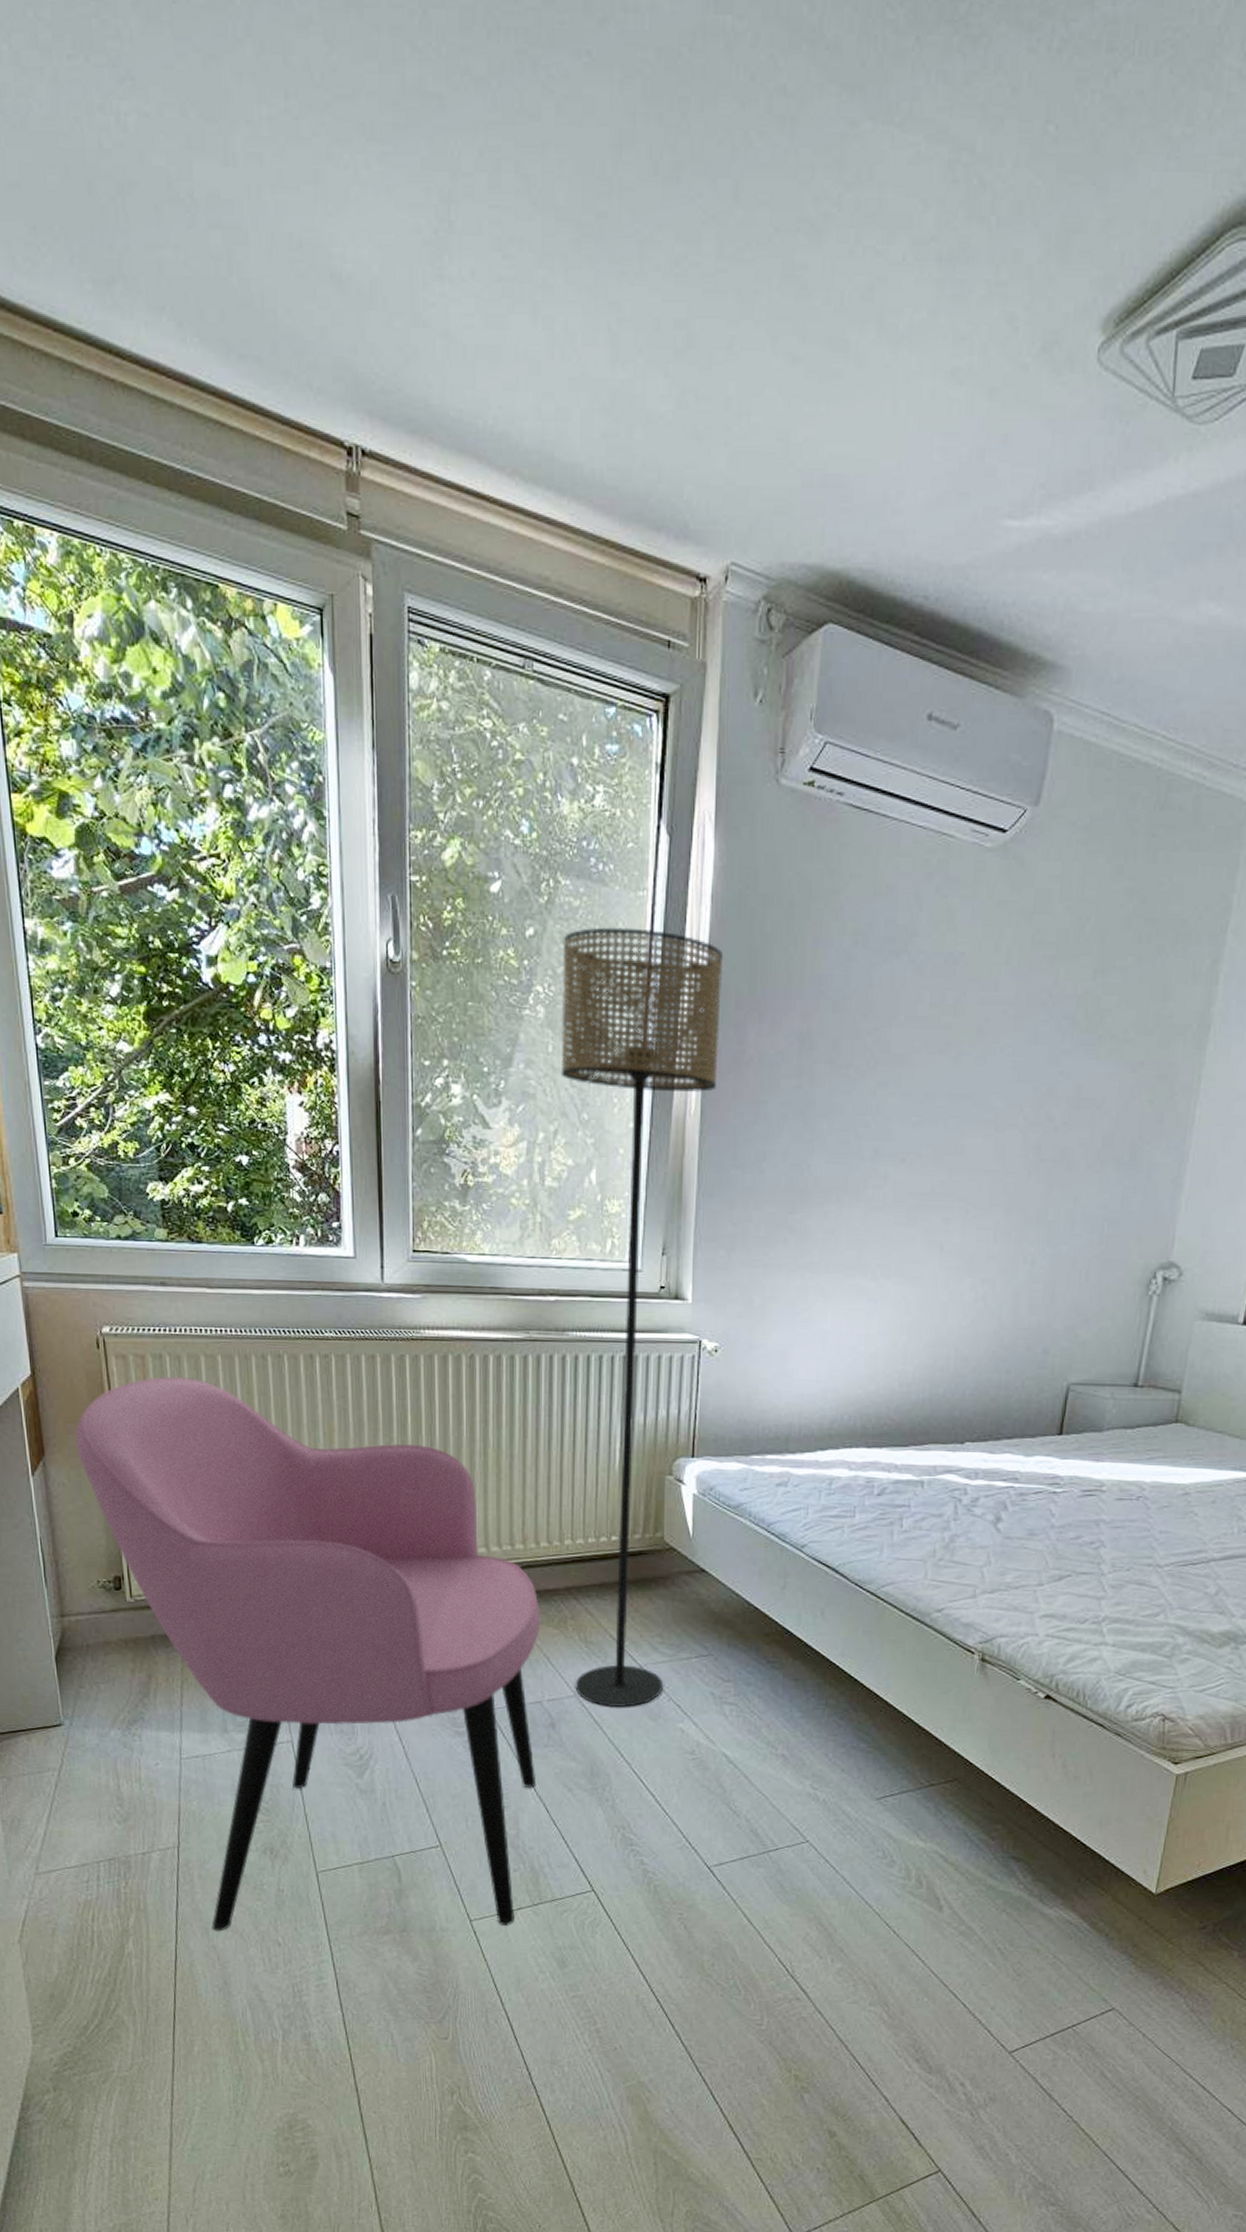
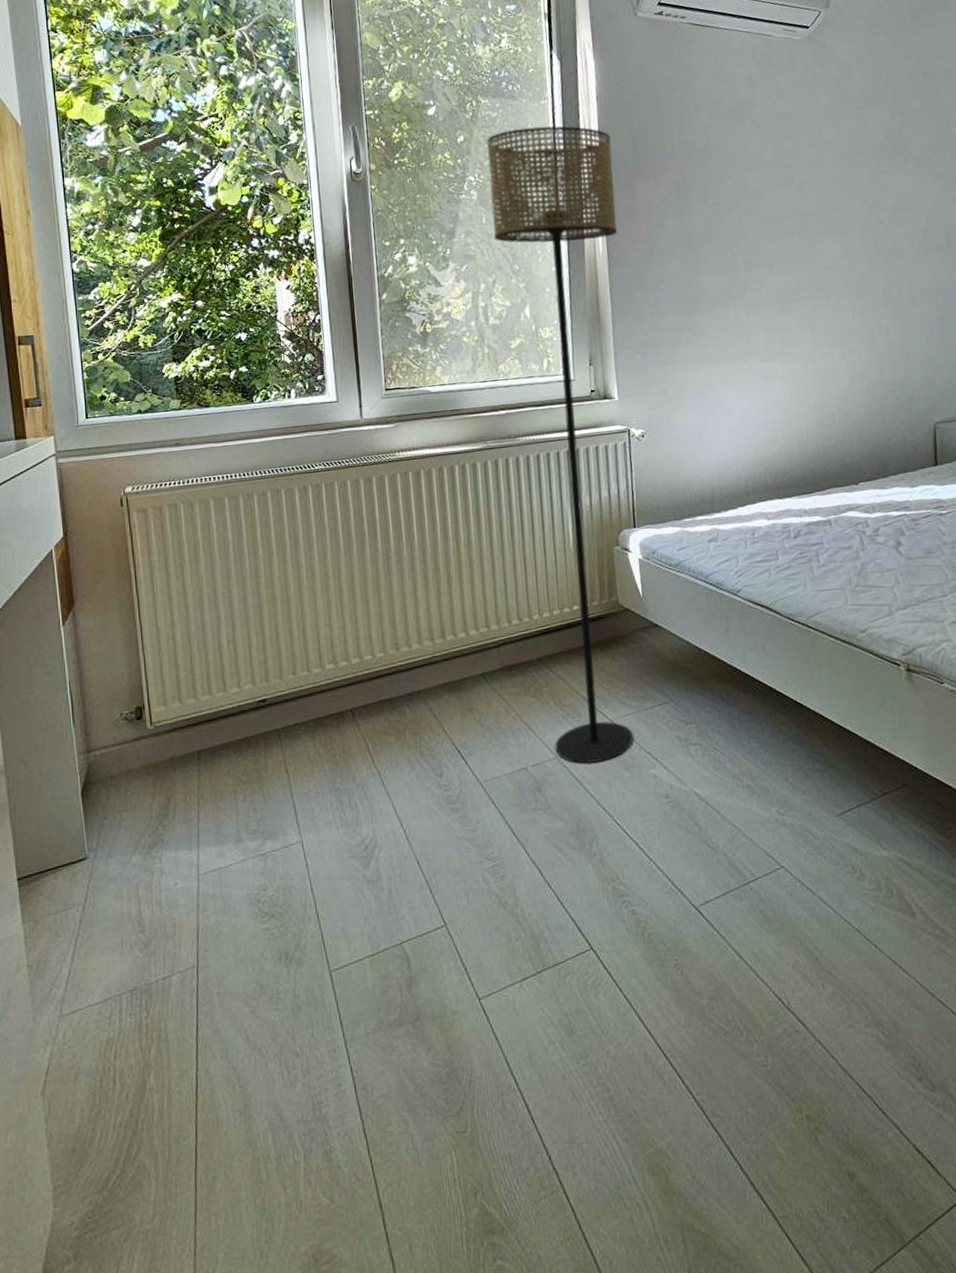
armchair: present [75,1376,541,1932] -> none [101,520,529,1051]

